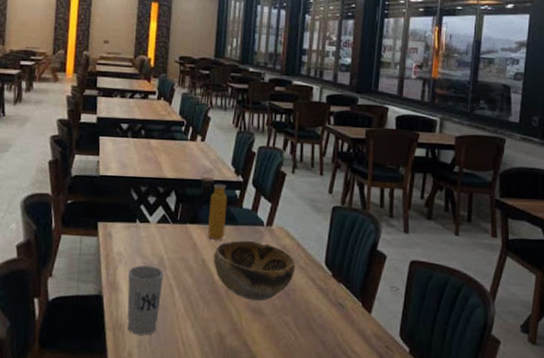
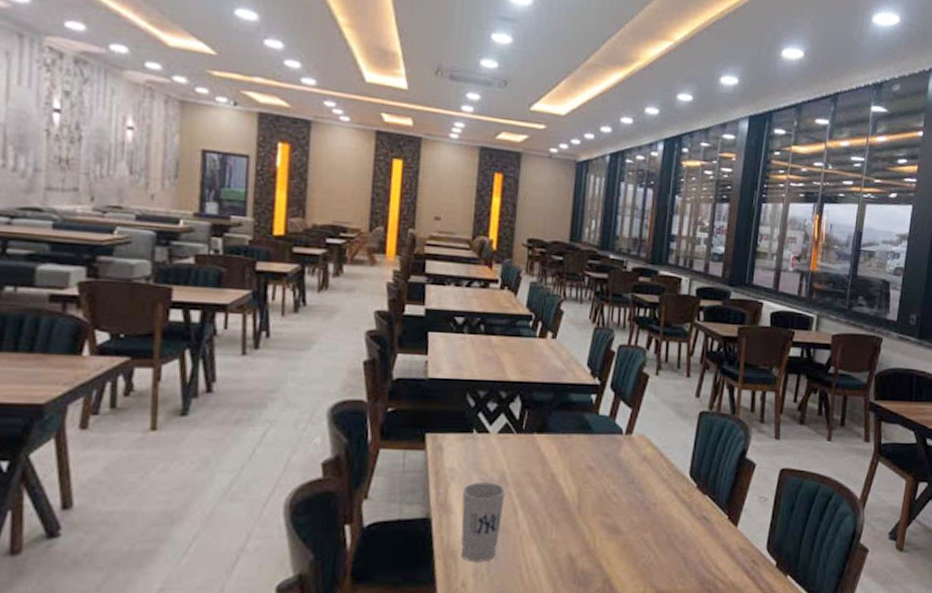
water bottle: present [200,171,228,240] -> none [550,373,582,451]
decorative bowl: present [213,241,296,302] -> none [564,452,658,518]

